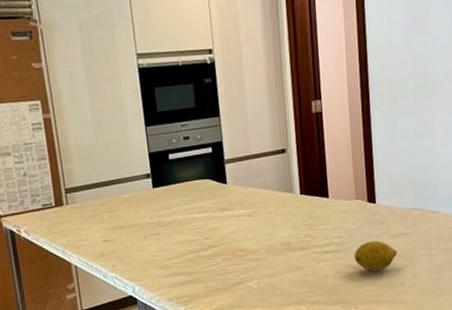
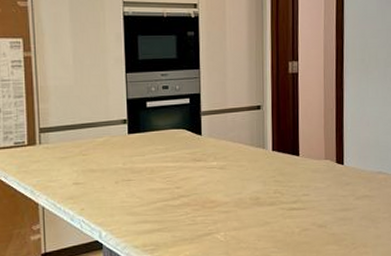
fruit: present [354,240,398,272] -> none [320,200,362,231]

